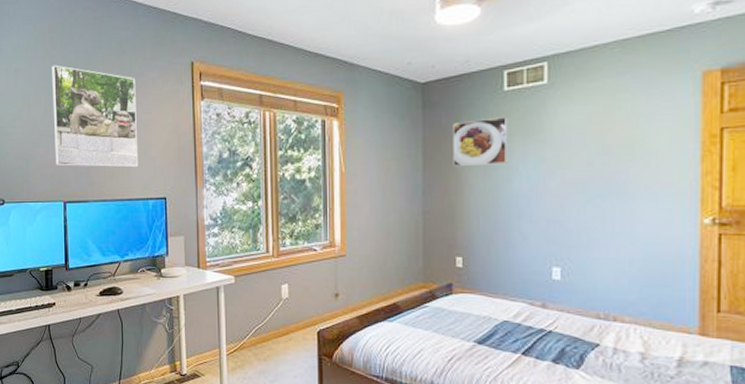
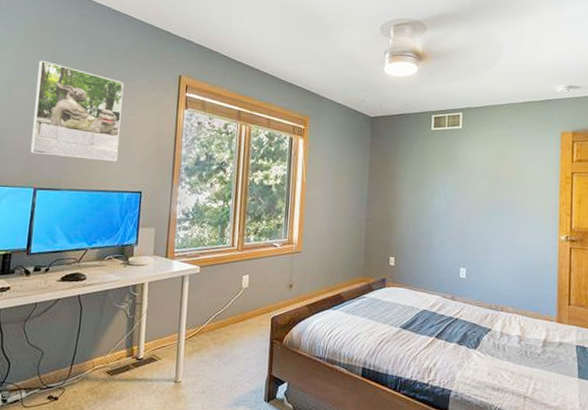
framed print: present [453,116,508,167] -> none [391,149,433,186]

